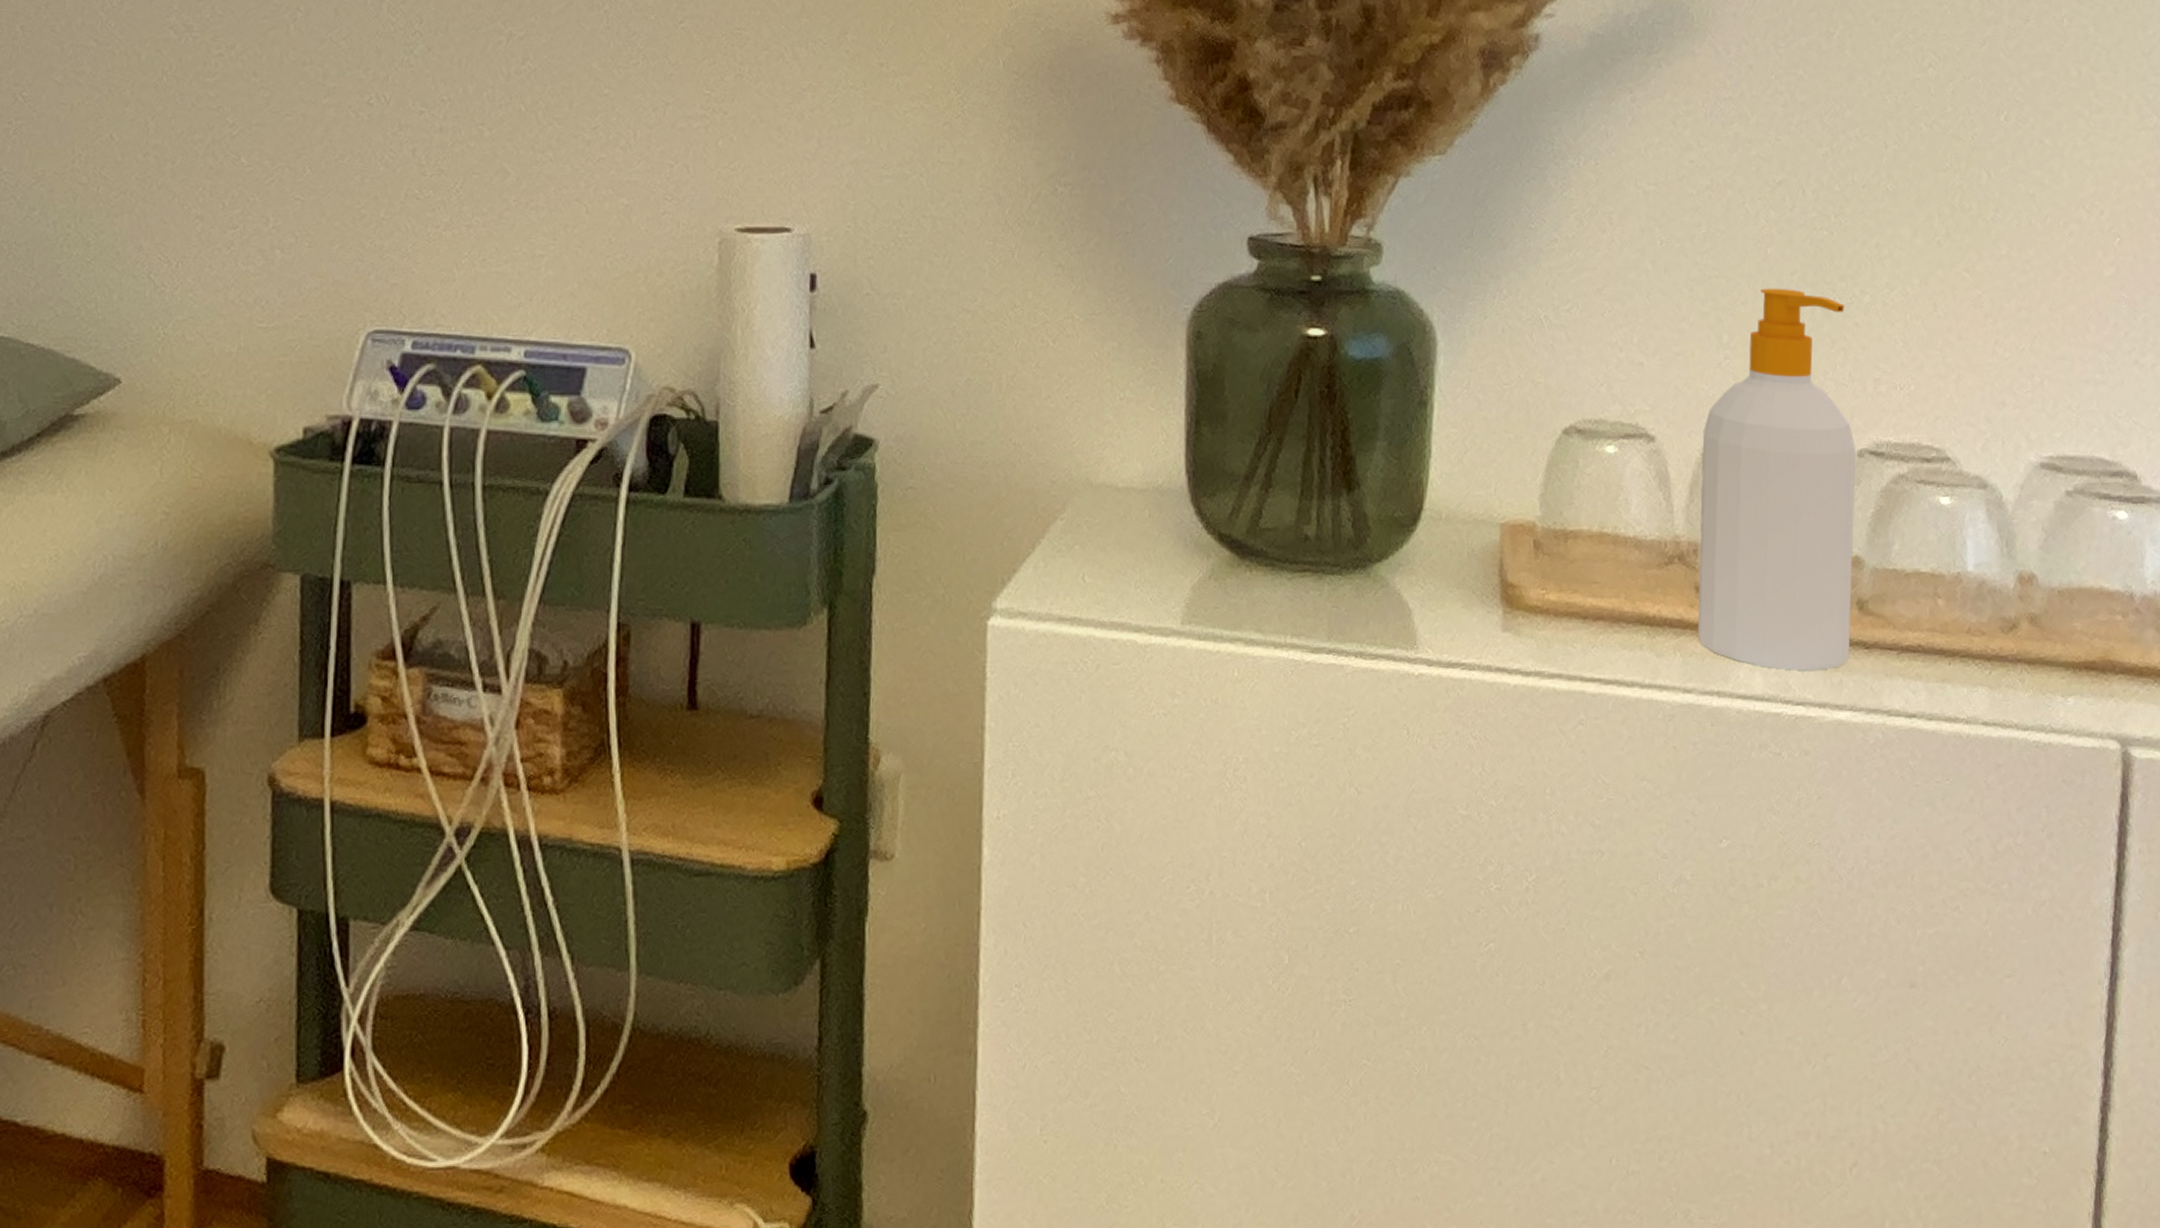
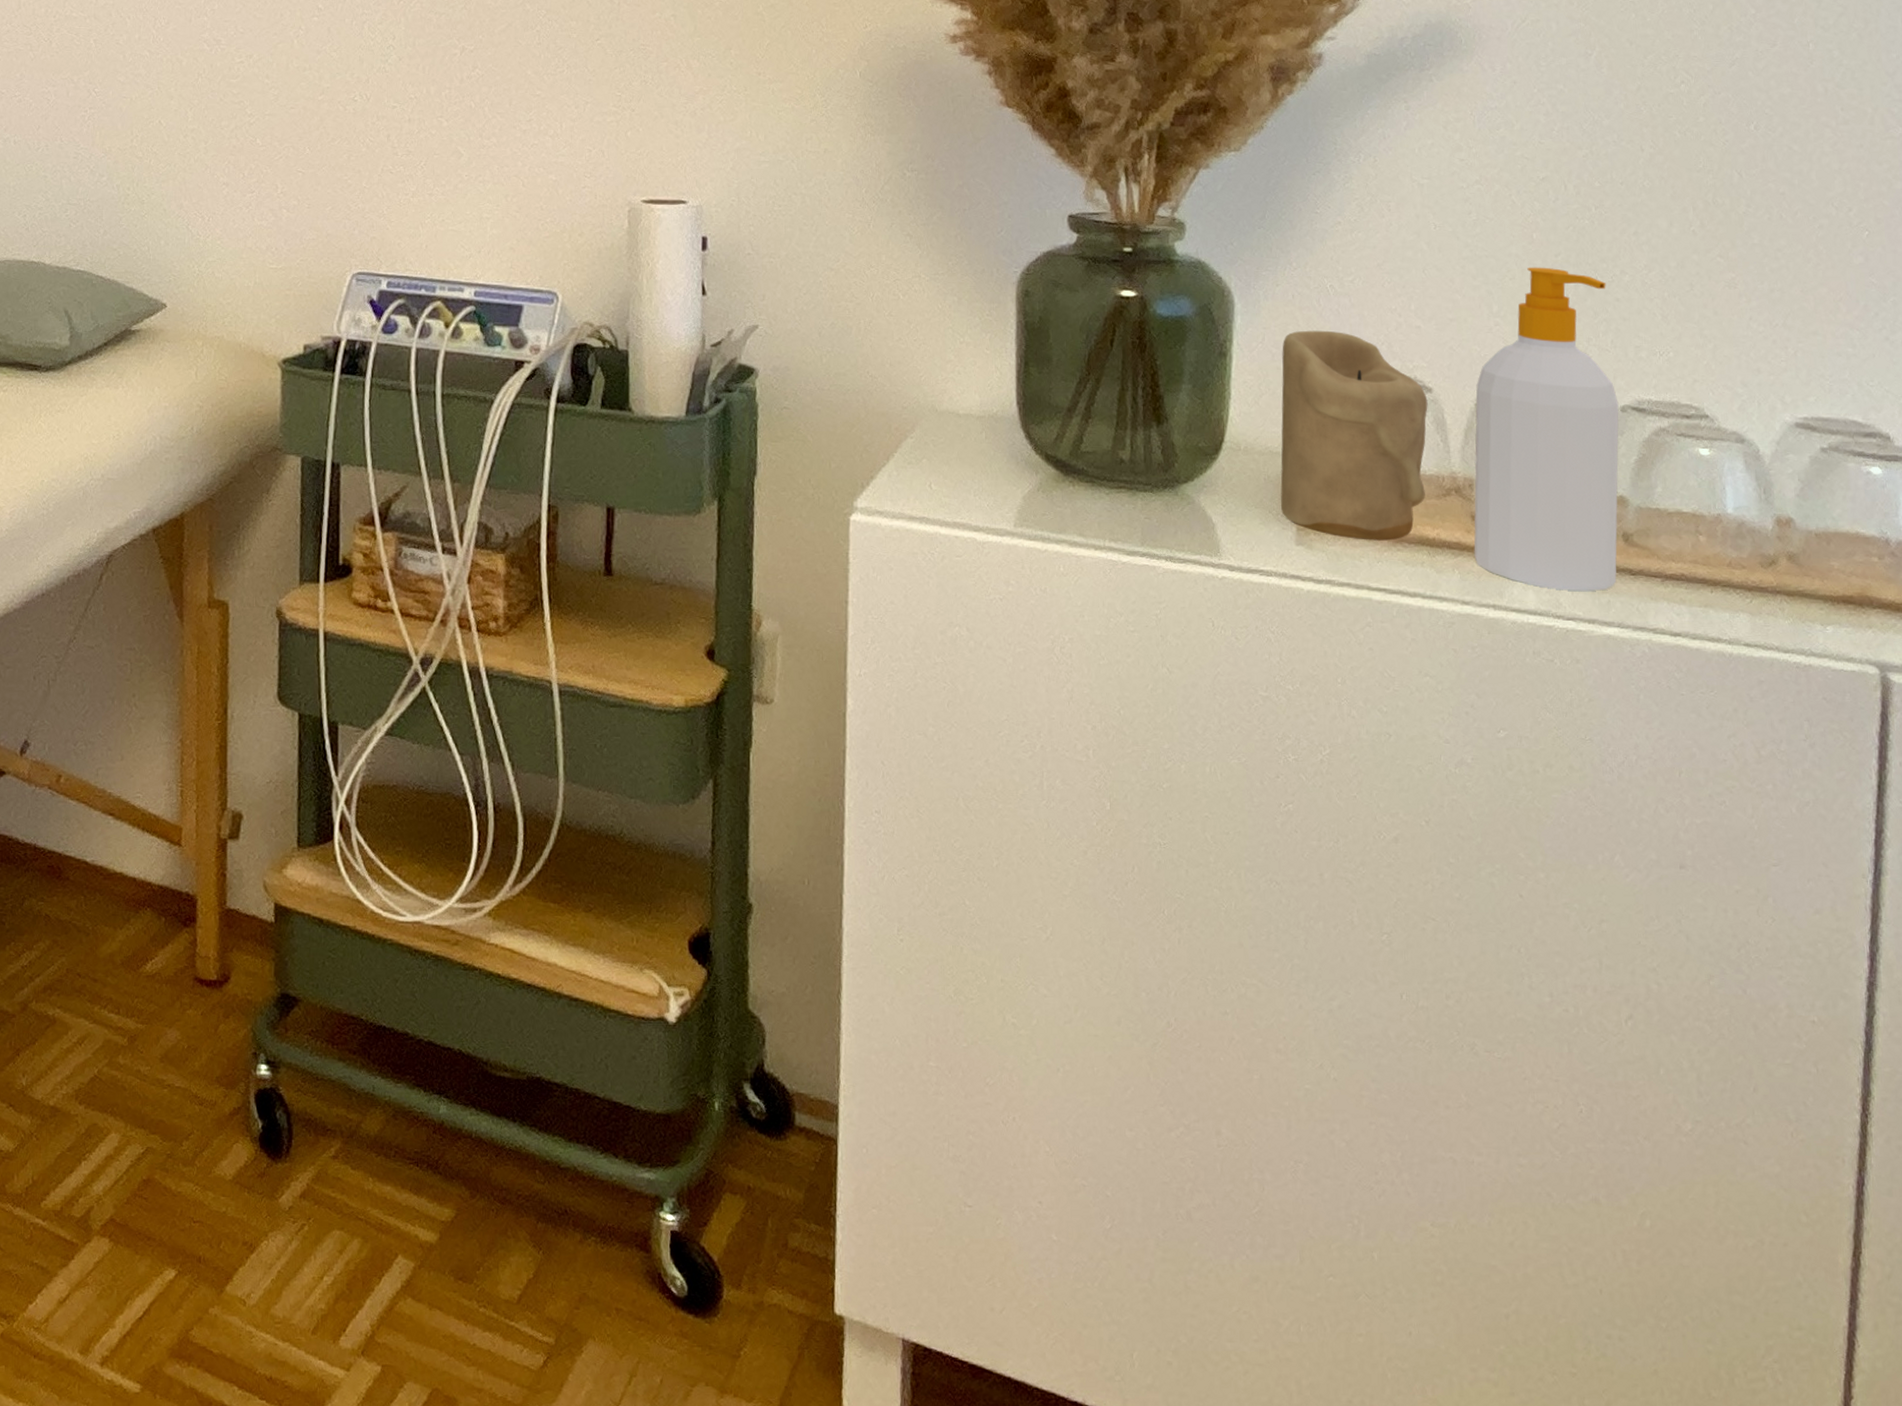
candle: none [1485,370,1650,622] -> present [1280,330,1428,541]

